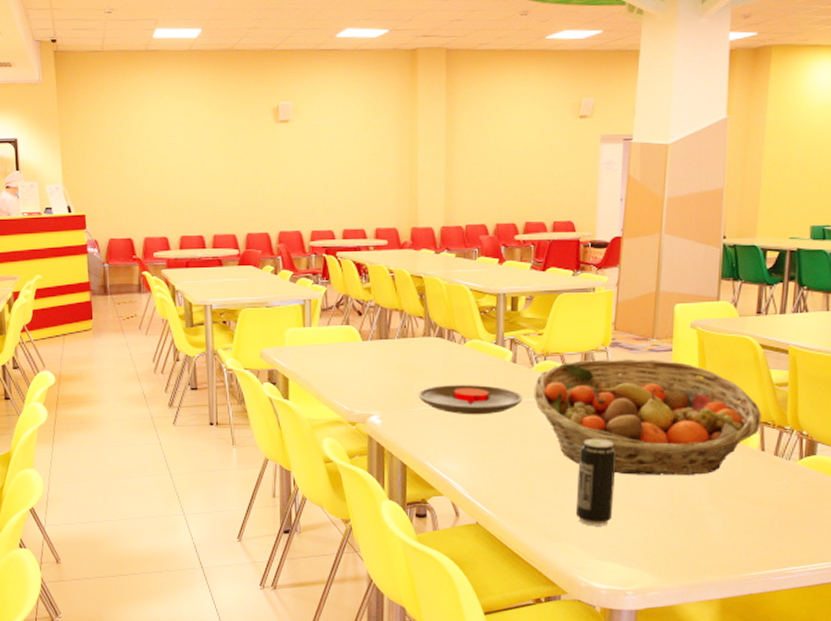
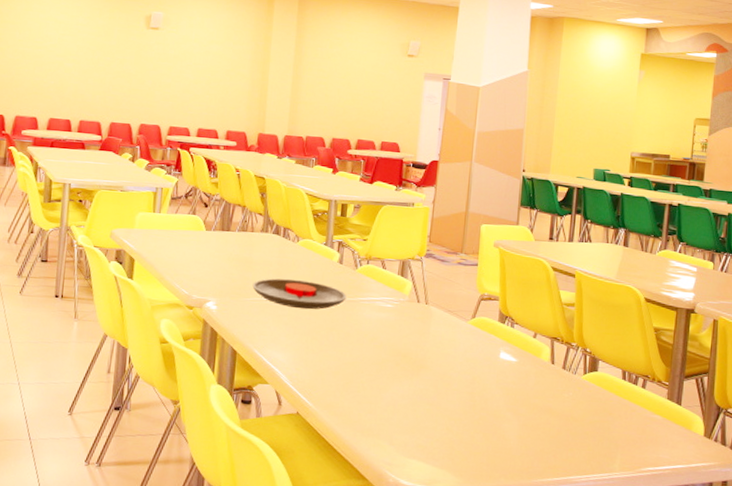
fruit basket: present [534,358,762,475] -> none [356,267,553,382]
beverage can: present [575,438,617,526] -> none [387,340,427,425]

